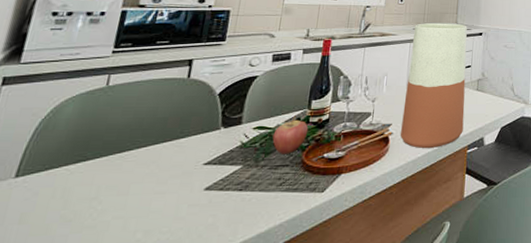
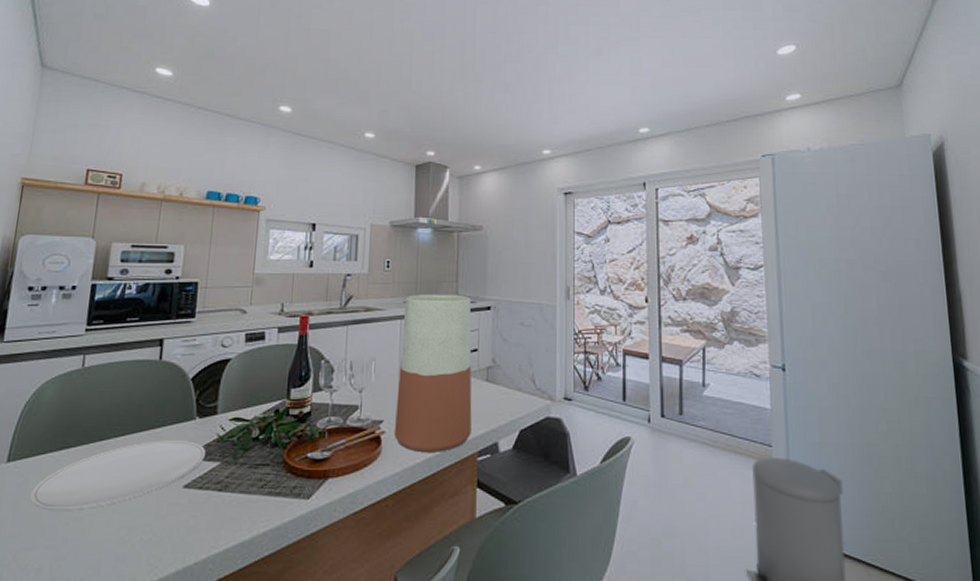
plate: none [39,147,228,221] -> present [30,439,205,511]
fruit: present [272,114,309,155] -> none [250,405,289,452]

